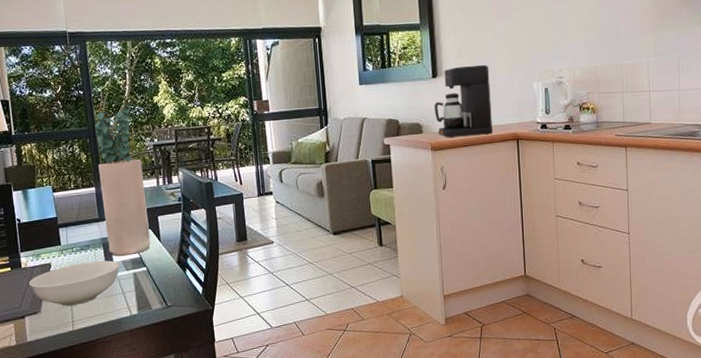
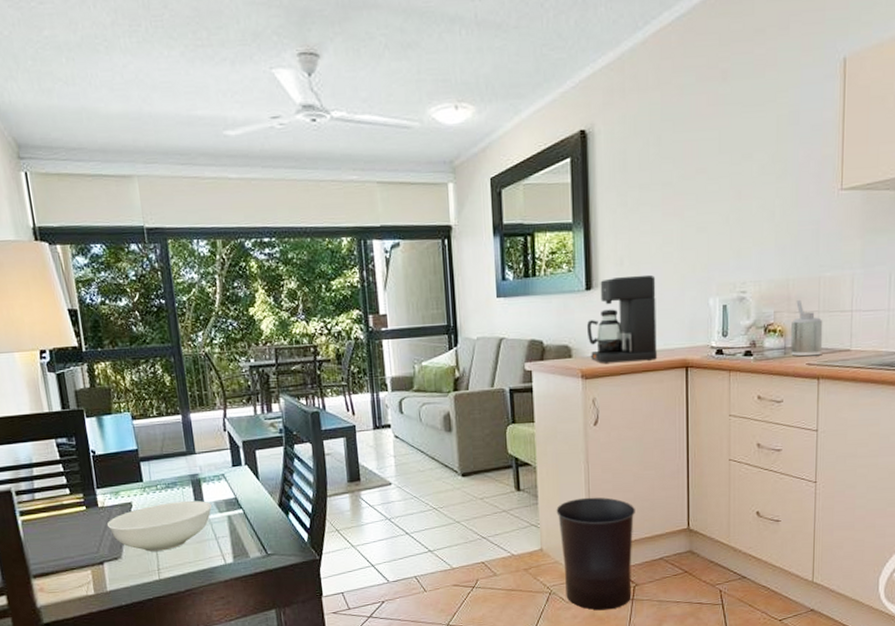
vase: present [95,96,151,256] -> none [180,307,248,495]
waste bin: none [413,250,480,348] -> present [556,497,635,611]
soap dispenser: none [601,83,628,130] -> present [791,300,823,357]

